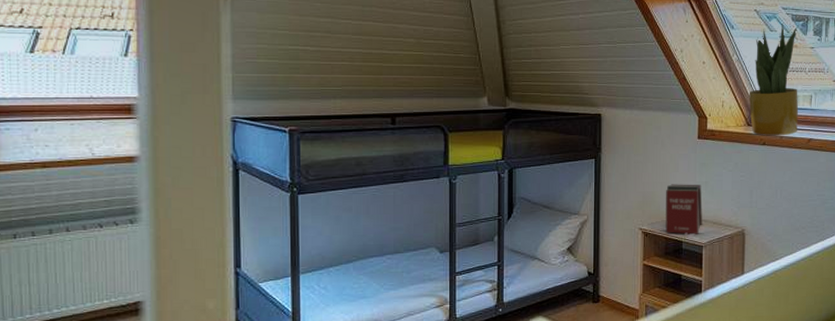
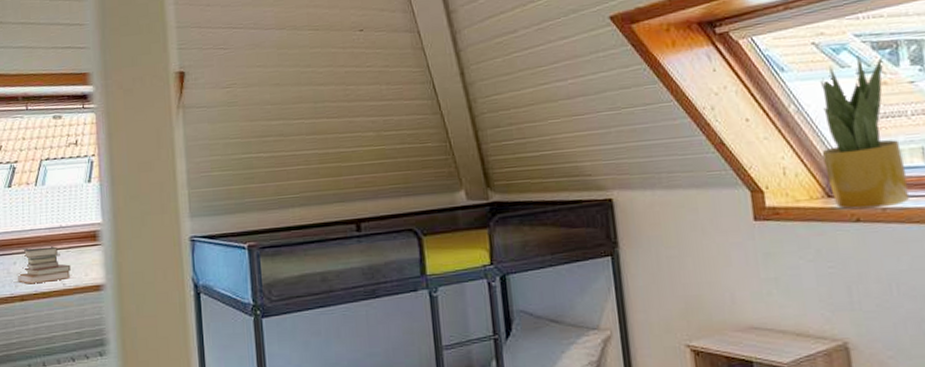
books: none [38,115,101,152] -> present [17,245,71,284]
books: present [665,184,703,234] -> none [717,282,779,352]

